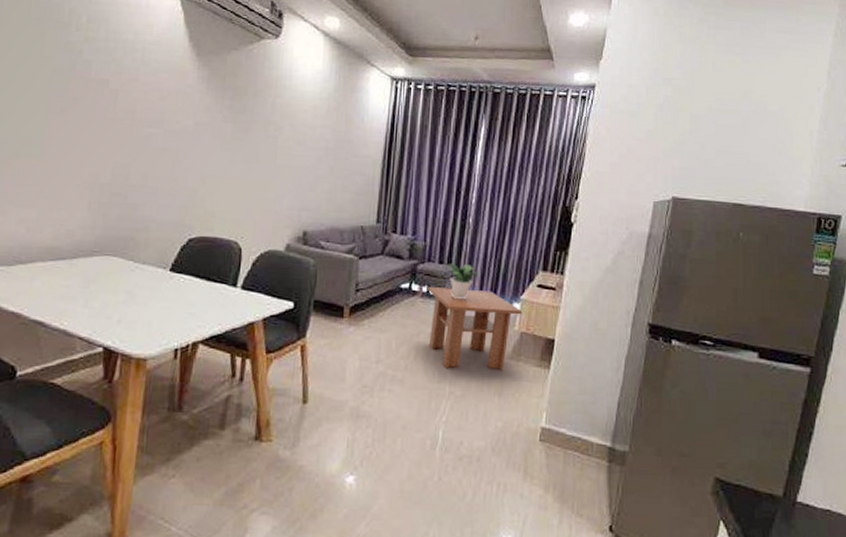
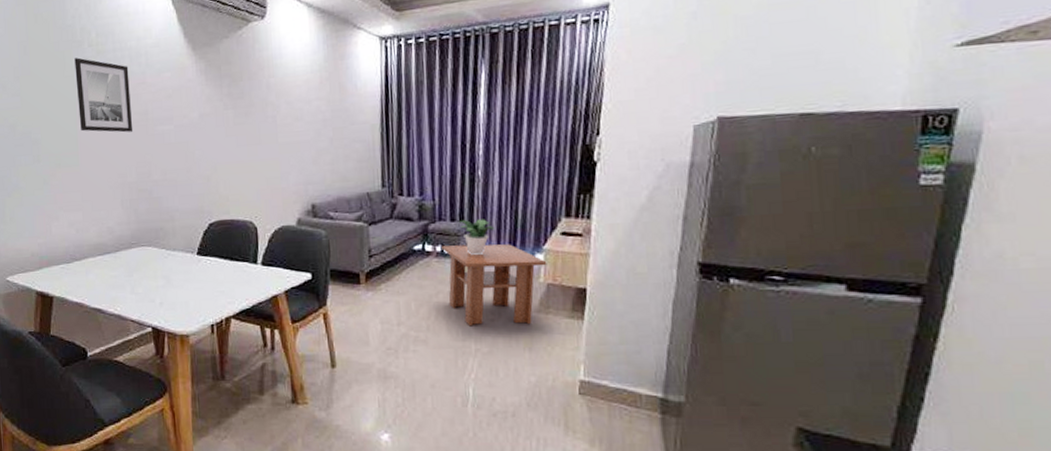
wall art: none [51,40,120,129] -> present [74,57,133,133]

